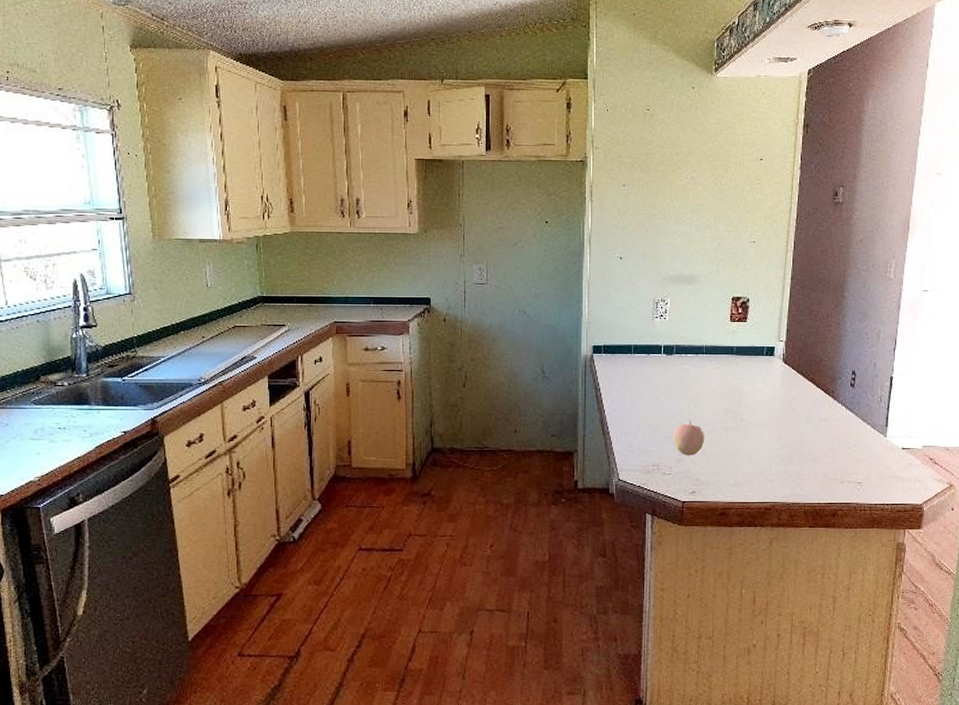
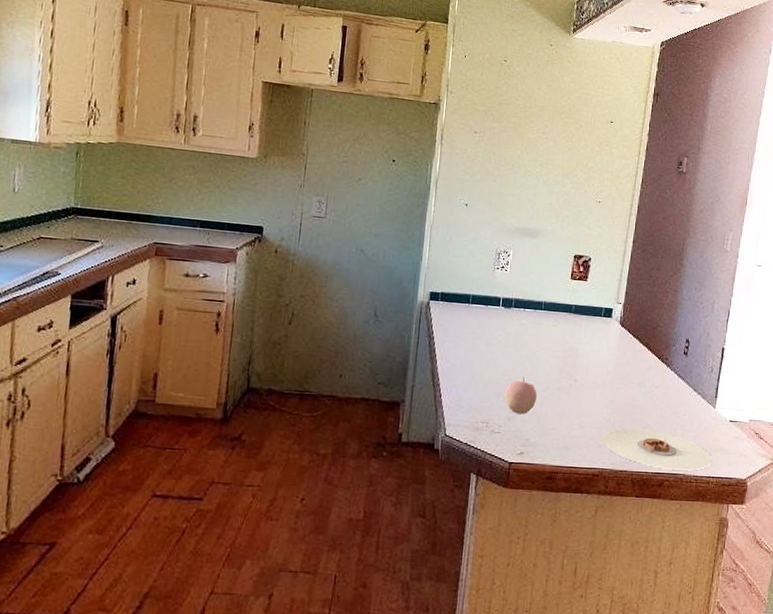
plate: none [772,462,886,499] -> present [602,428,713,471]

